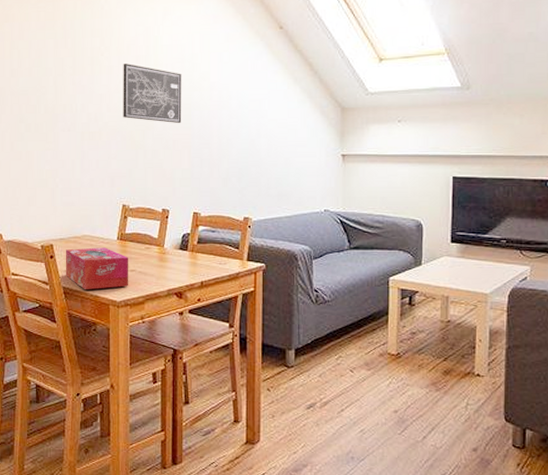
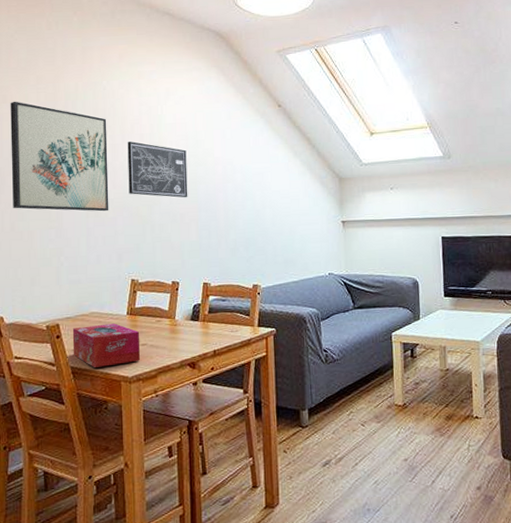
wall art: none [12,20,104,135] -> present [10,101,109,212]

